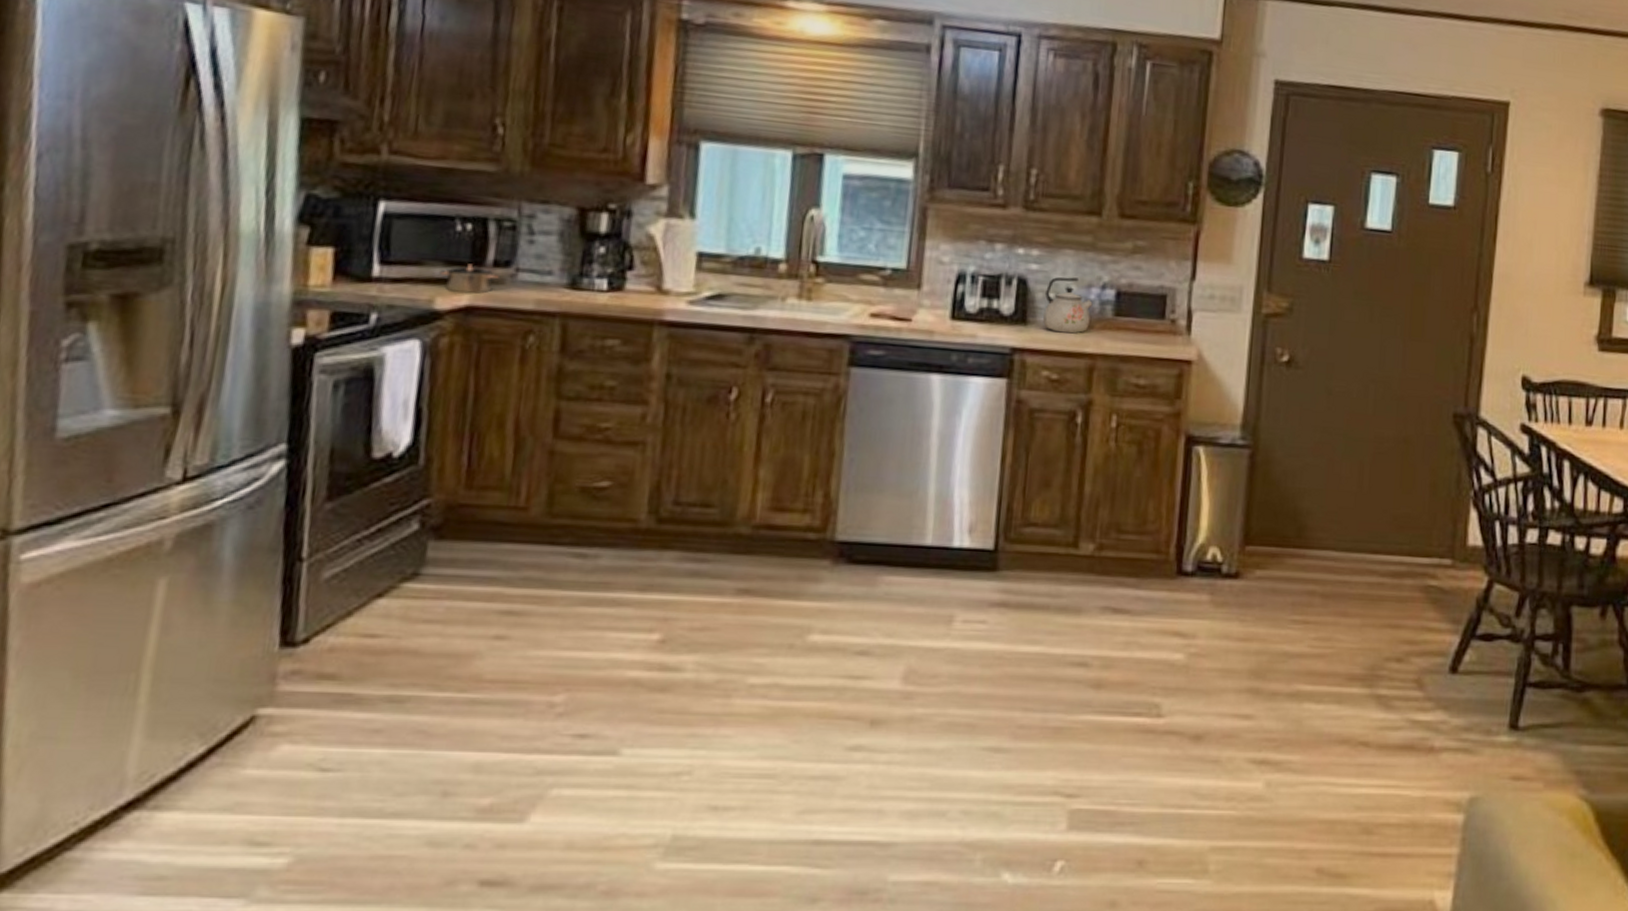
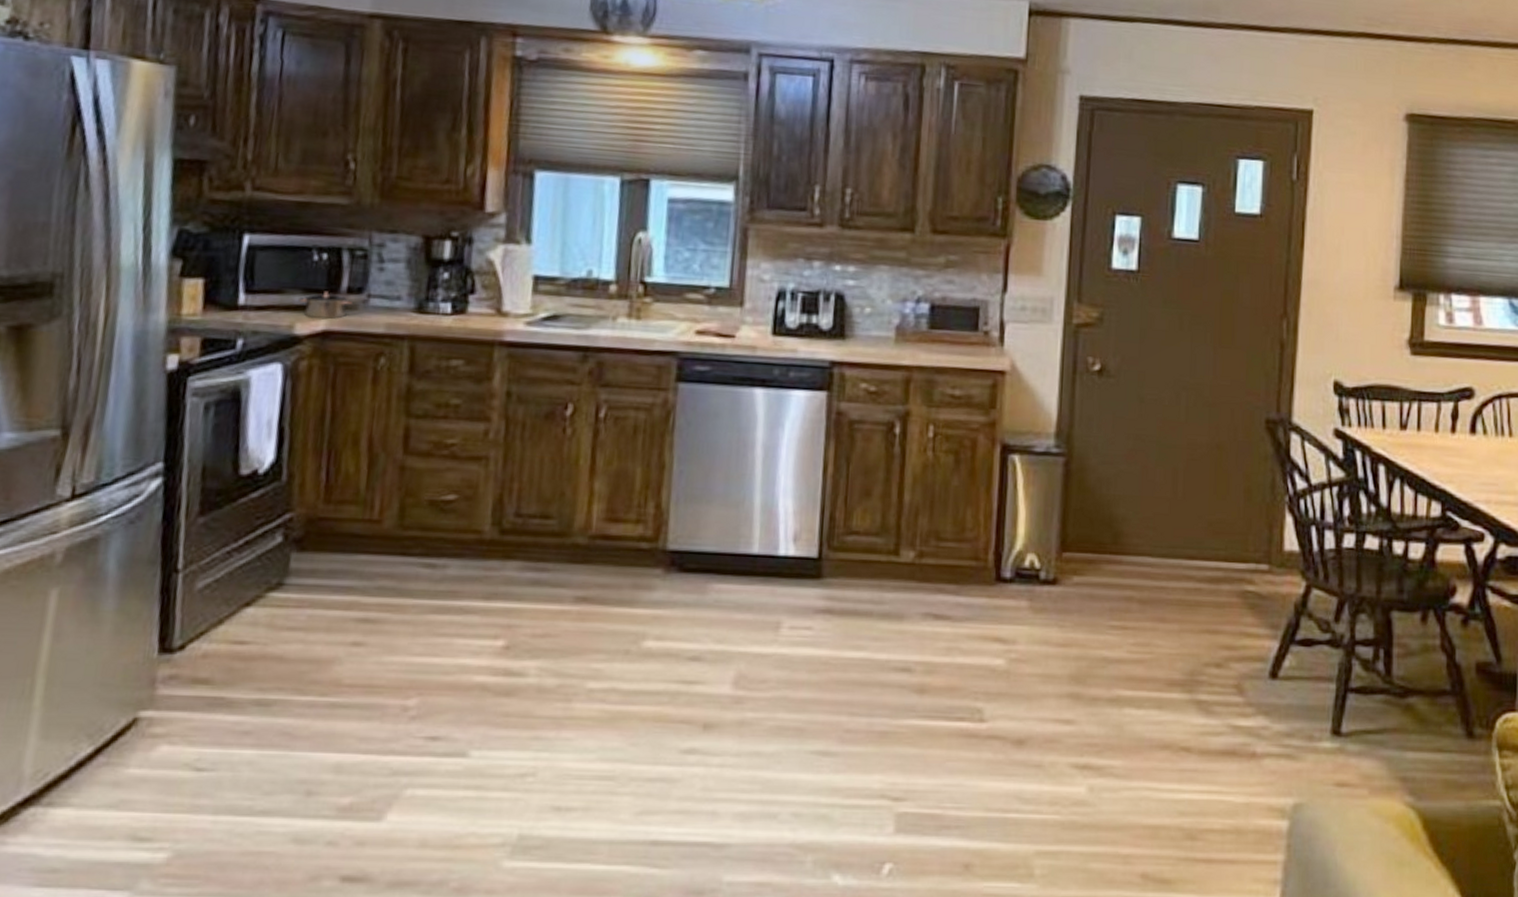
kettle: present [1043,276,1093,334] -> none [860,292,908,347]

